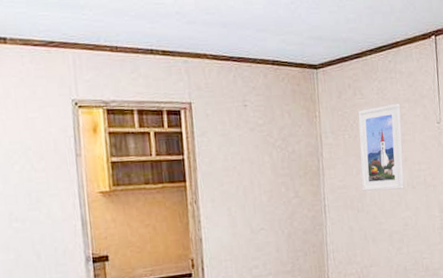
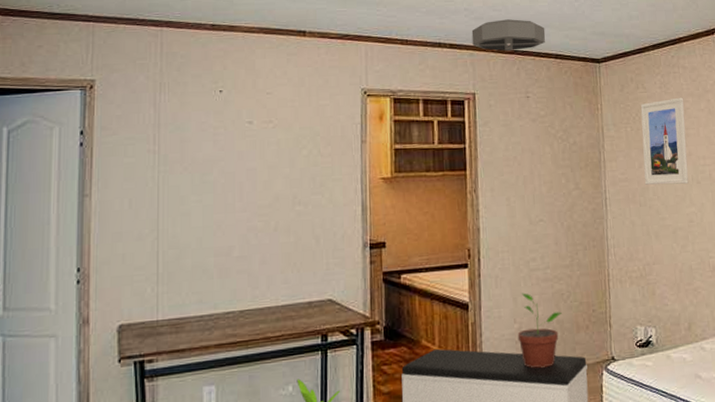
ceiling light: none [184,23,262,57] -> present [471,19,546,51]

